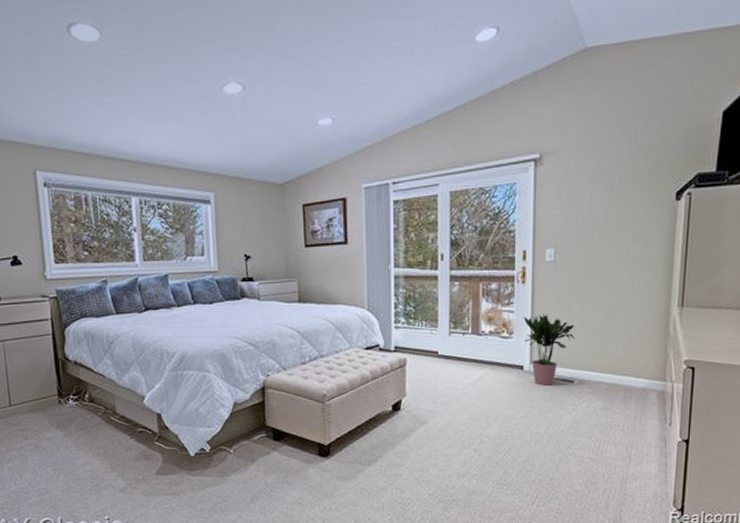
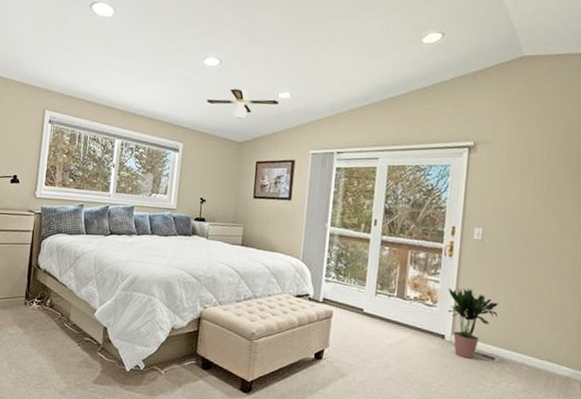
ceiling fan: none [234,119,320,156] -> present [207,88,279,119]

